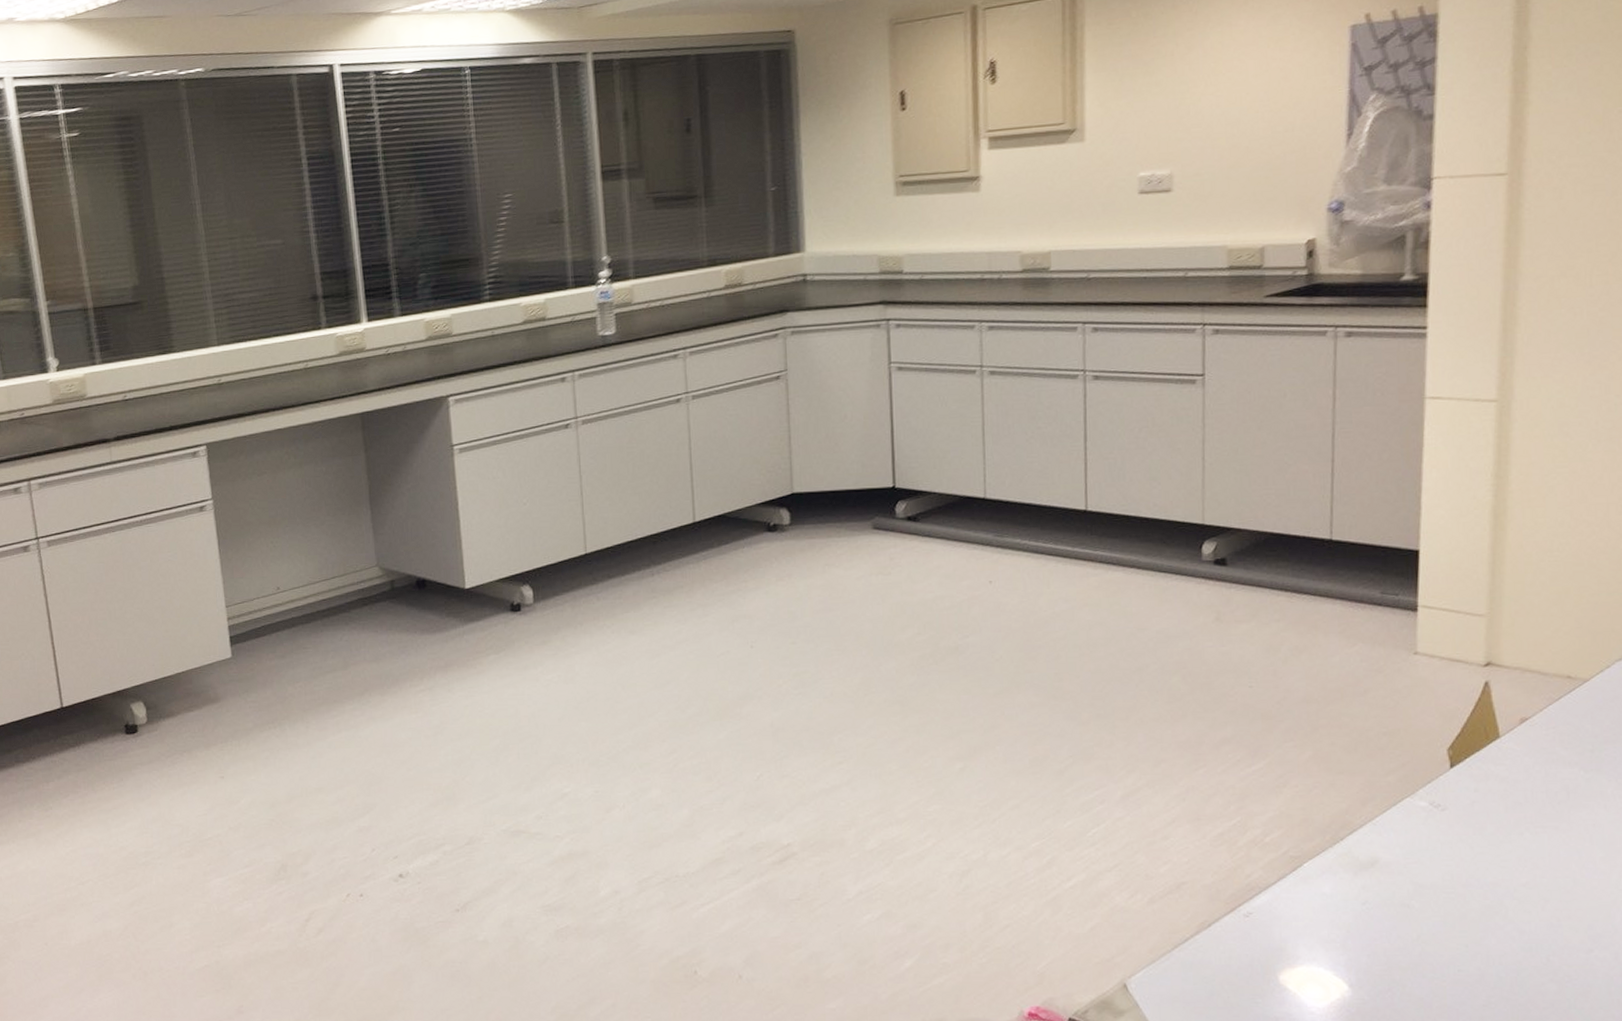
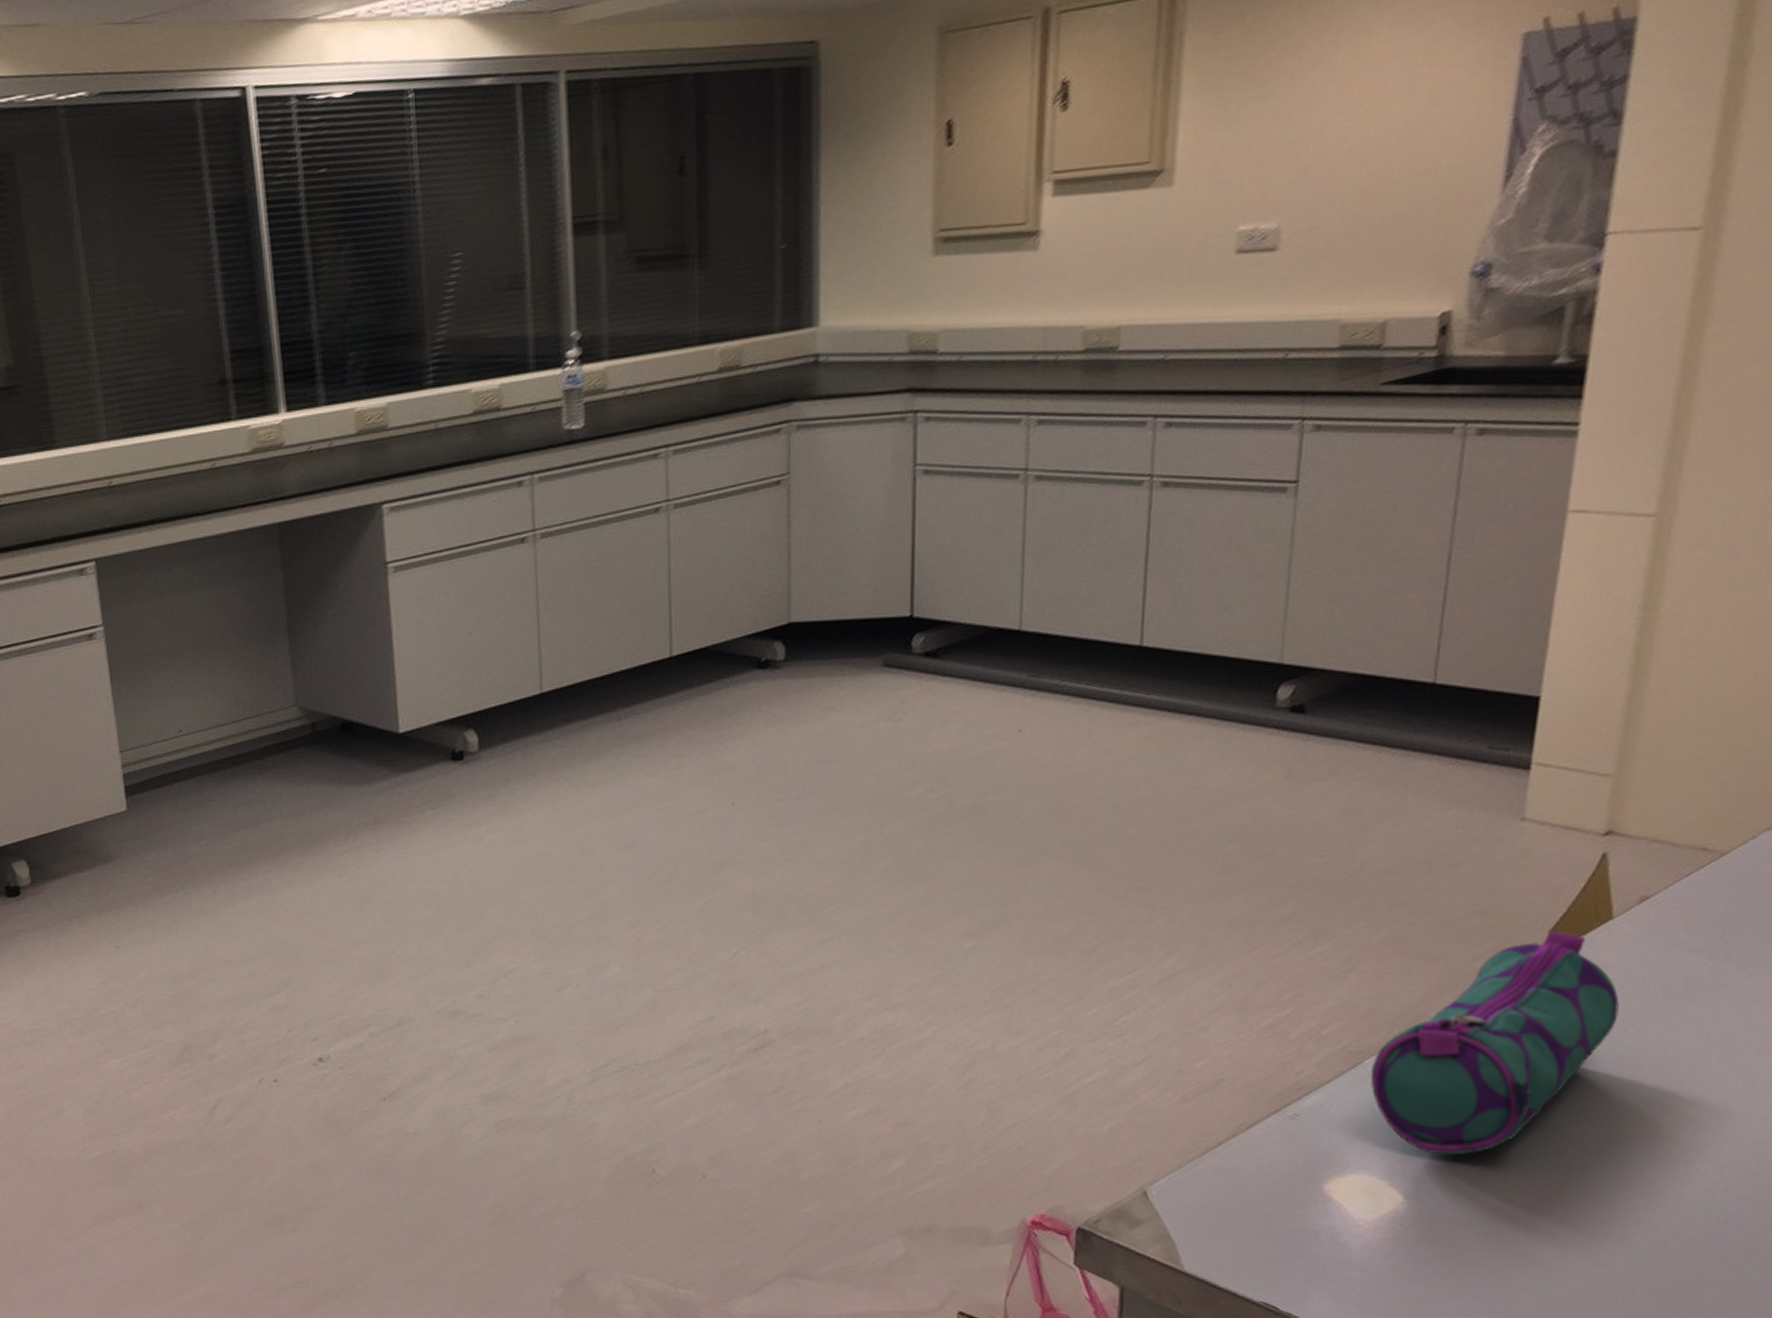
pencil case: none [1309,748,1514,948] -> present [1370,930,1619,1156]

